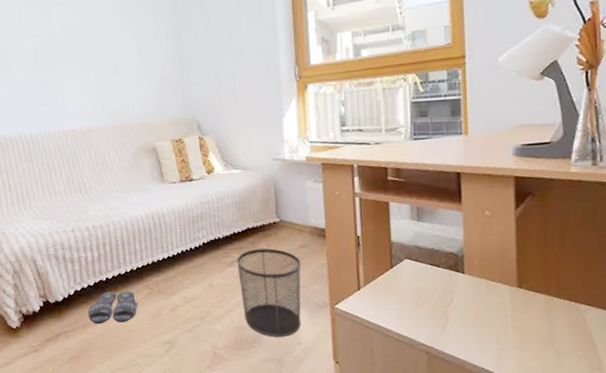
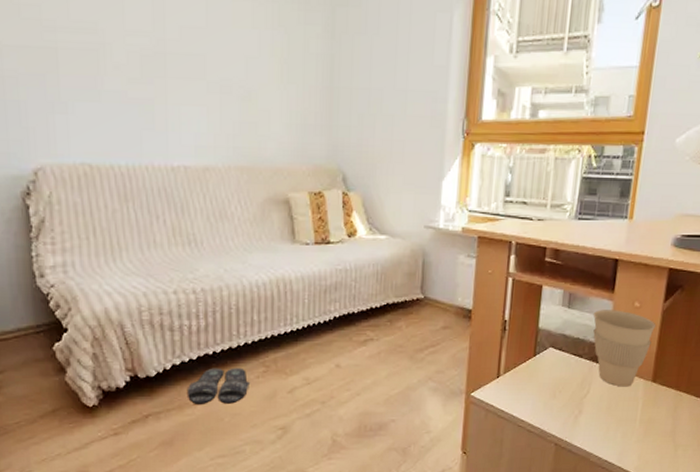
waste bin: present [237,248,301,337] -> none [370,328,442,425]
cup: none [443,219,512,294] -> present [593,310,657,387]

